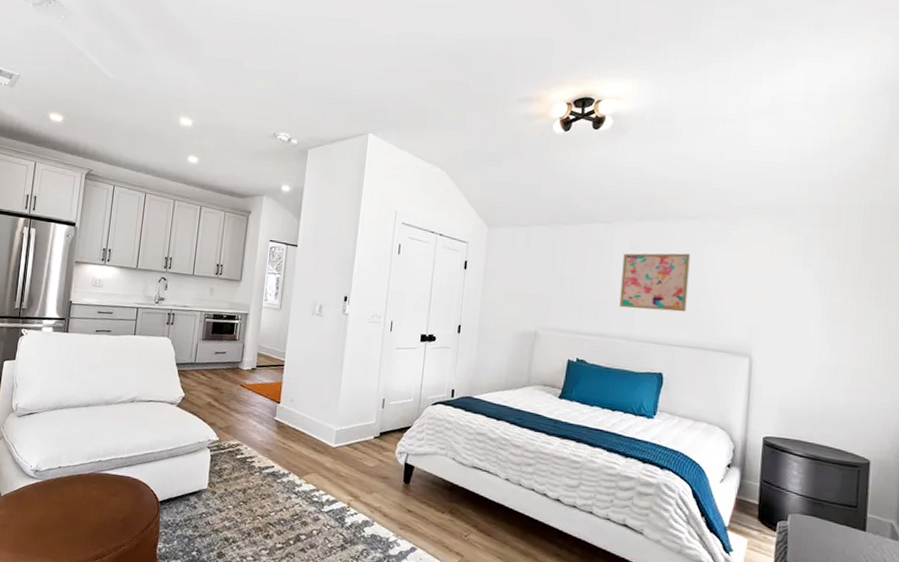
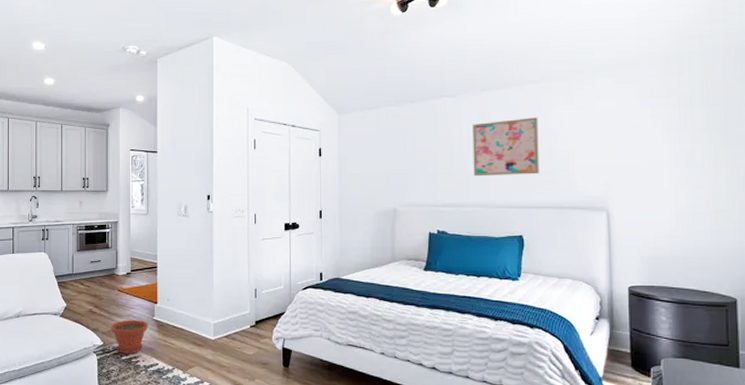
plant pot: none [228,417,268,454] -> present [110,320,148,354]

